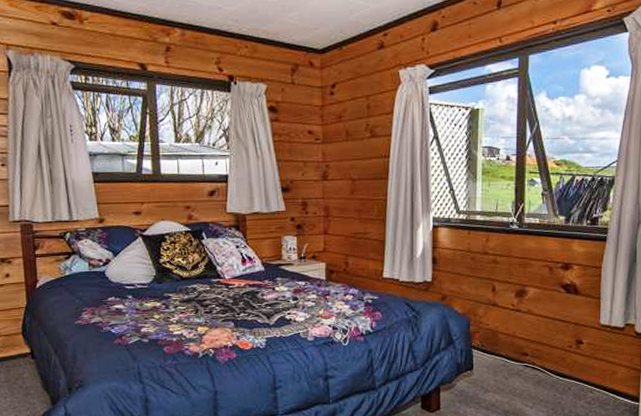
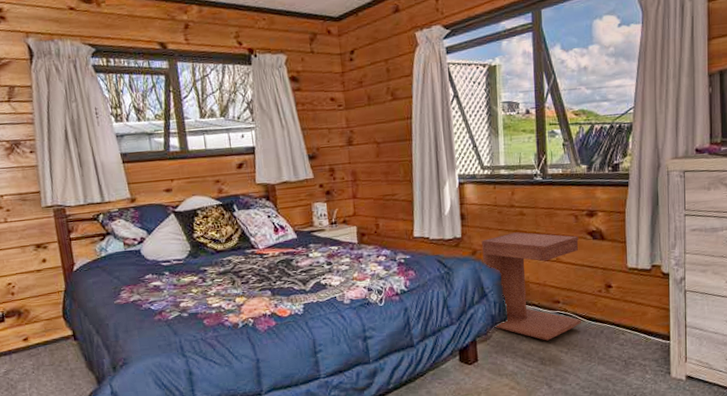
side table: none [452,280,552,393] -> present [481,232,581,341]

